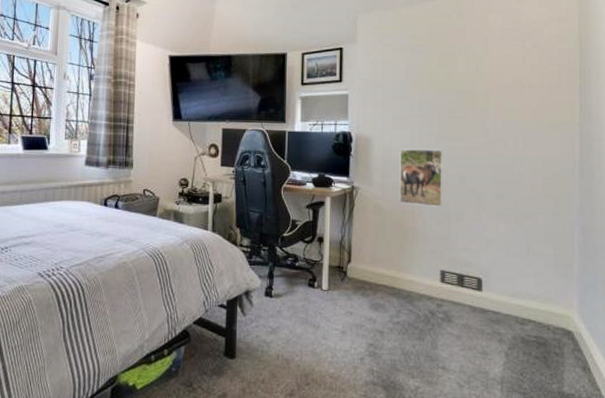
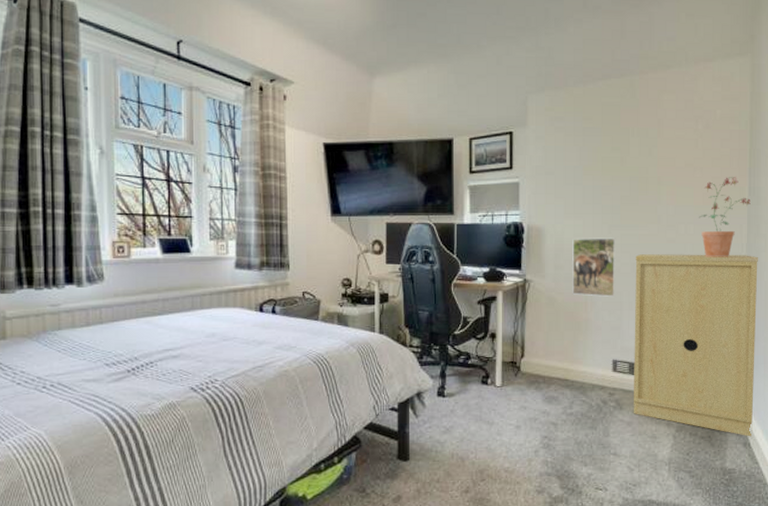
chest of drawers: none [462,166,593,361] -> present [633,254,758,437]
potted plant: none [528,94,582,173] -> present [699,177,751,258]

